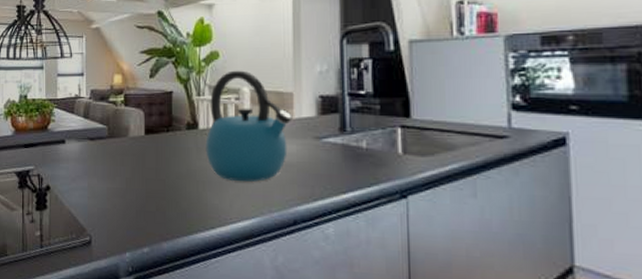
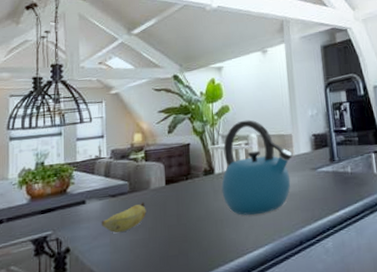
banana: none [79,149,124,179] -> present [101,202,146,233]

